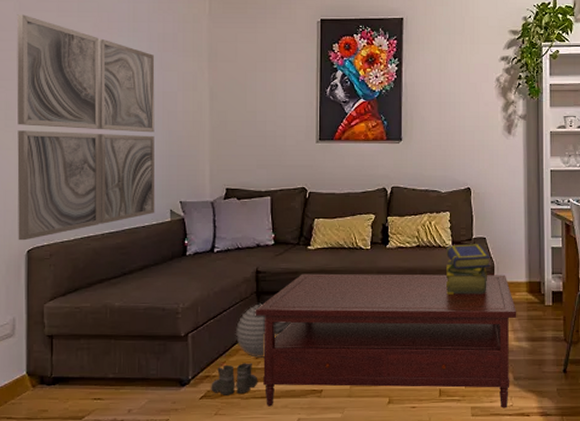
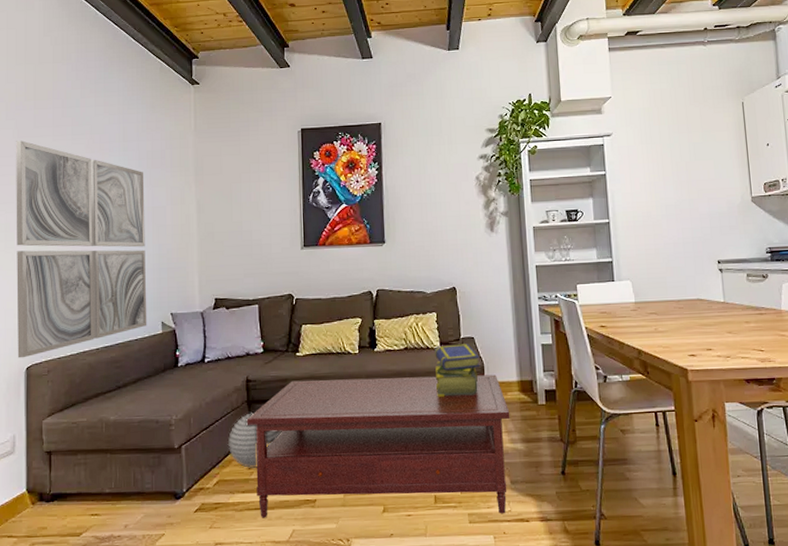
boots: present [211,363,258,396] -> none [205,473,252,508]

